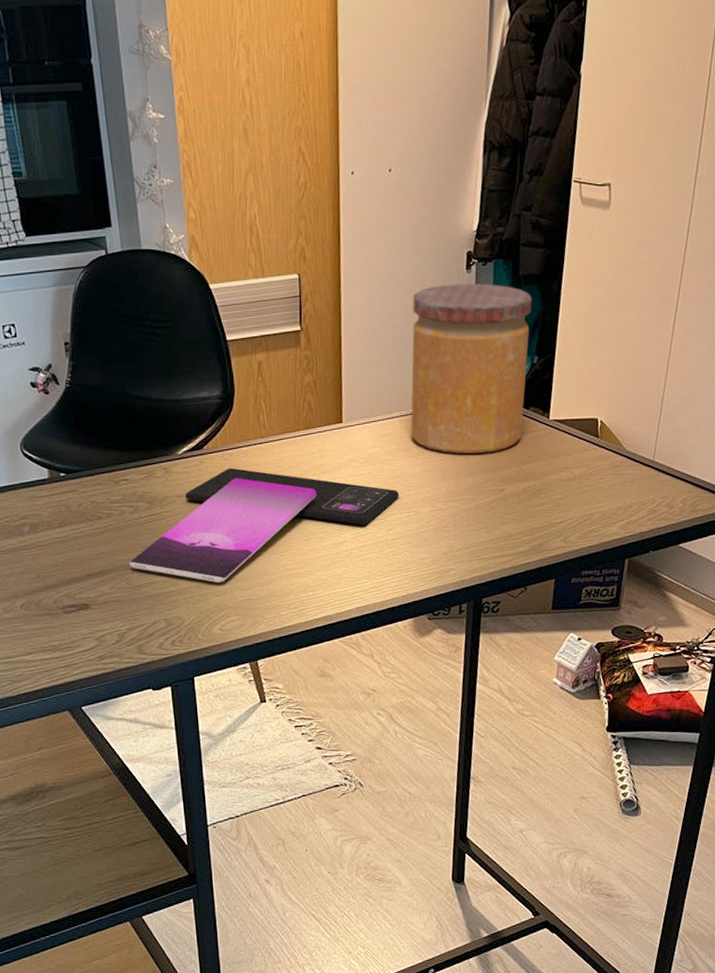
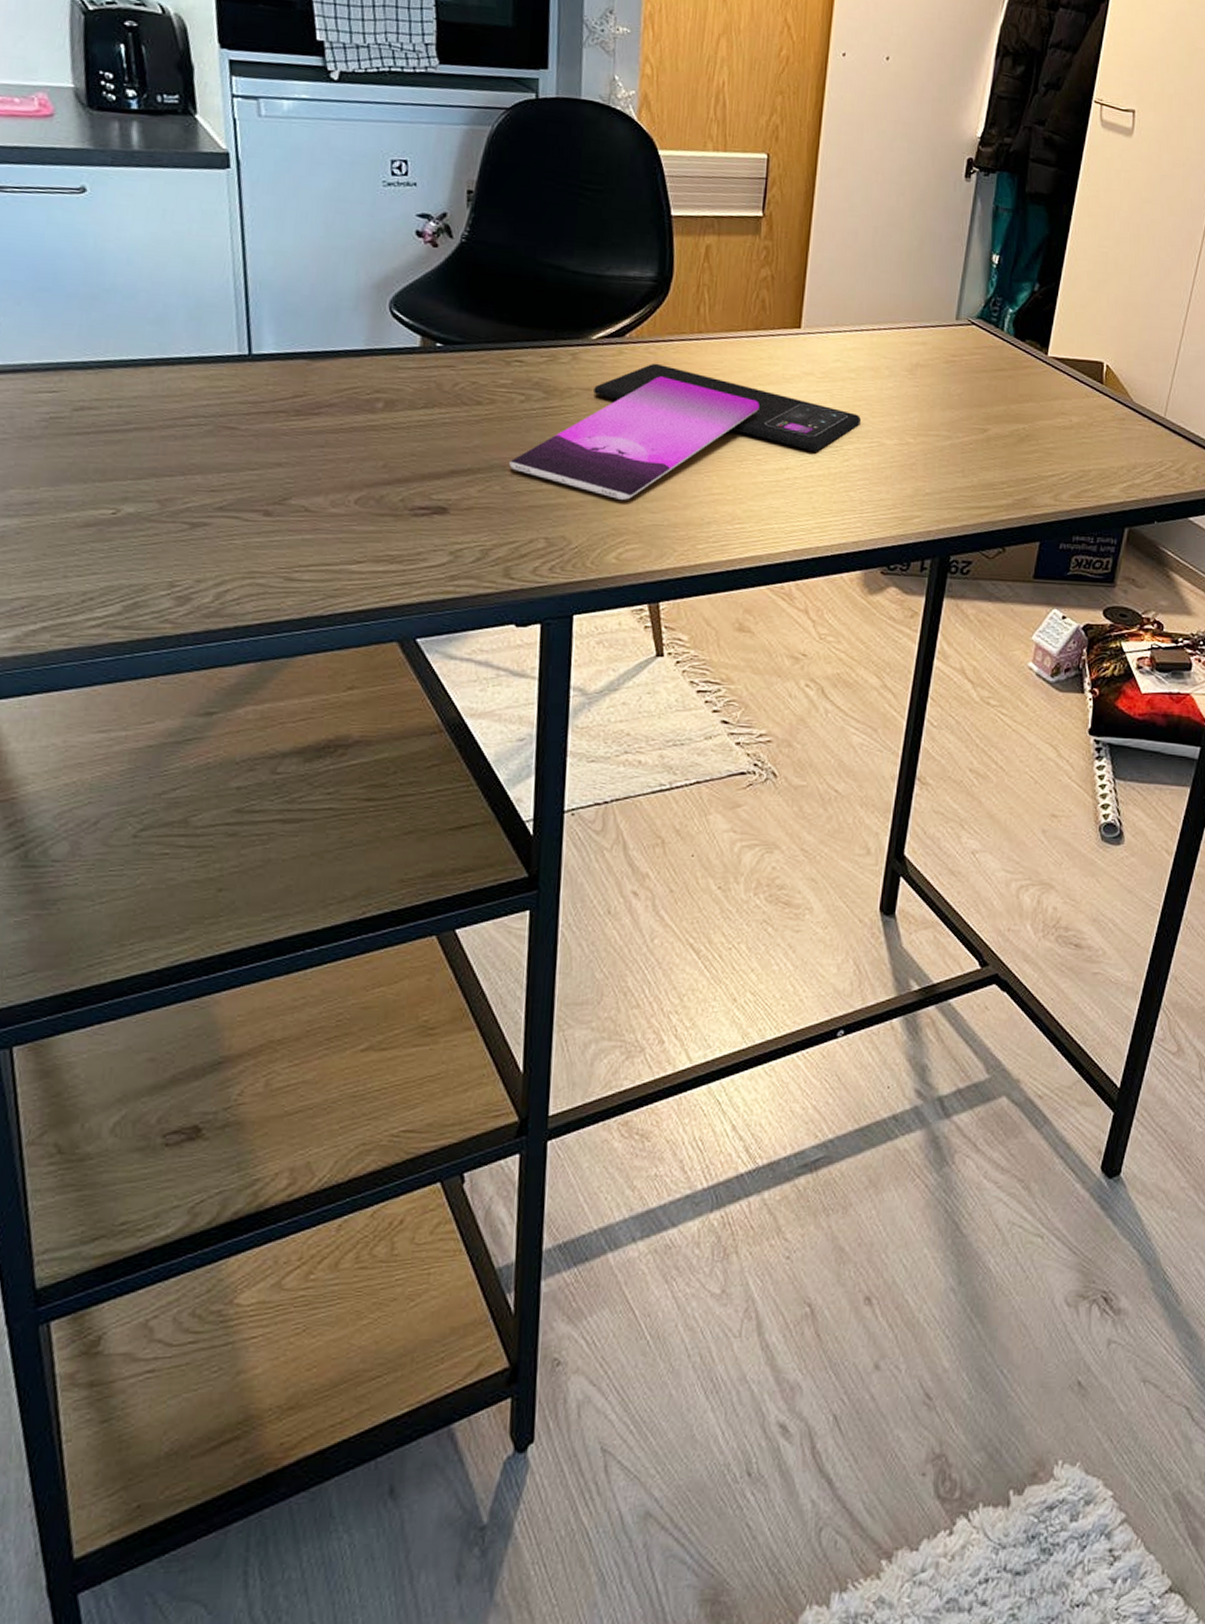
jar: present [410,283,532,454] -> none [882,189,1038,385]

